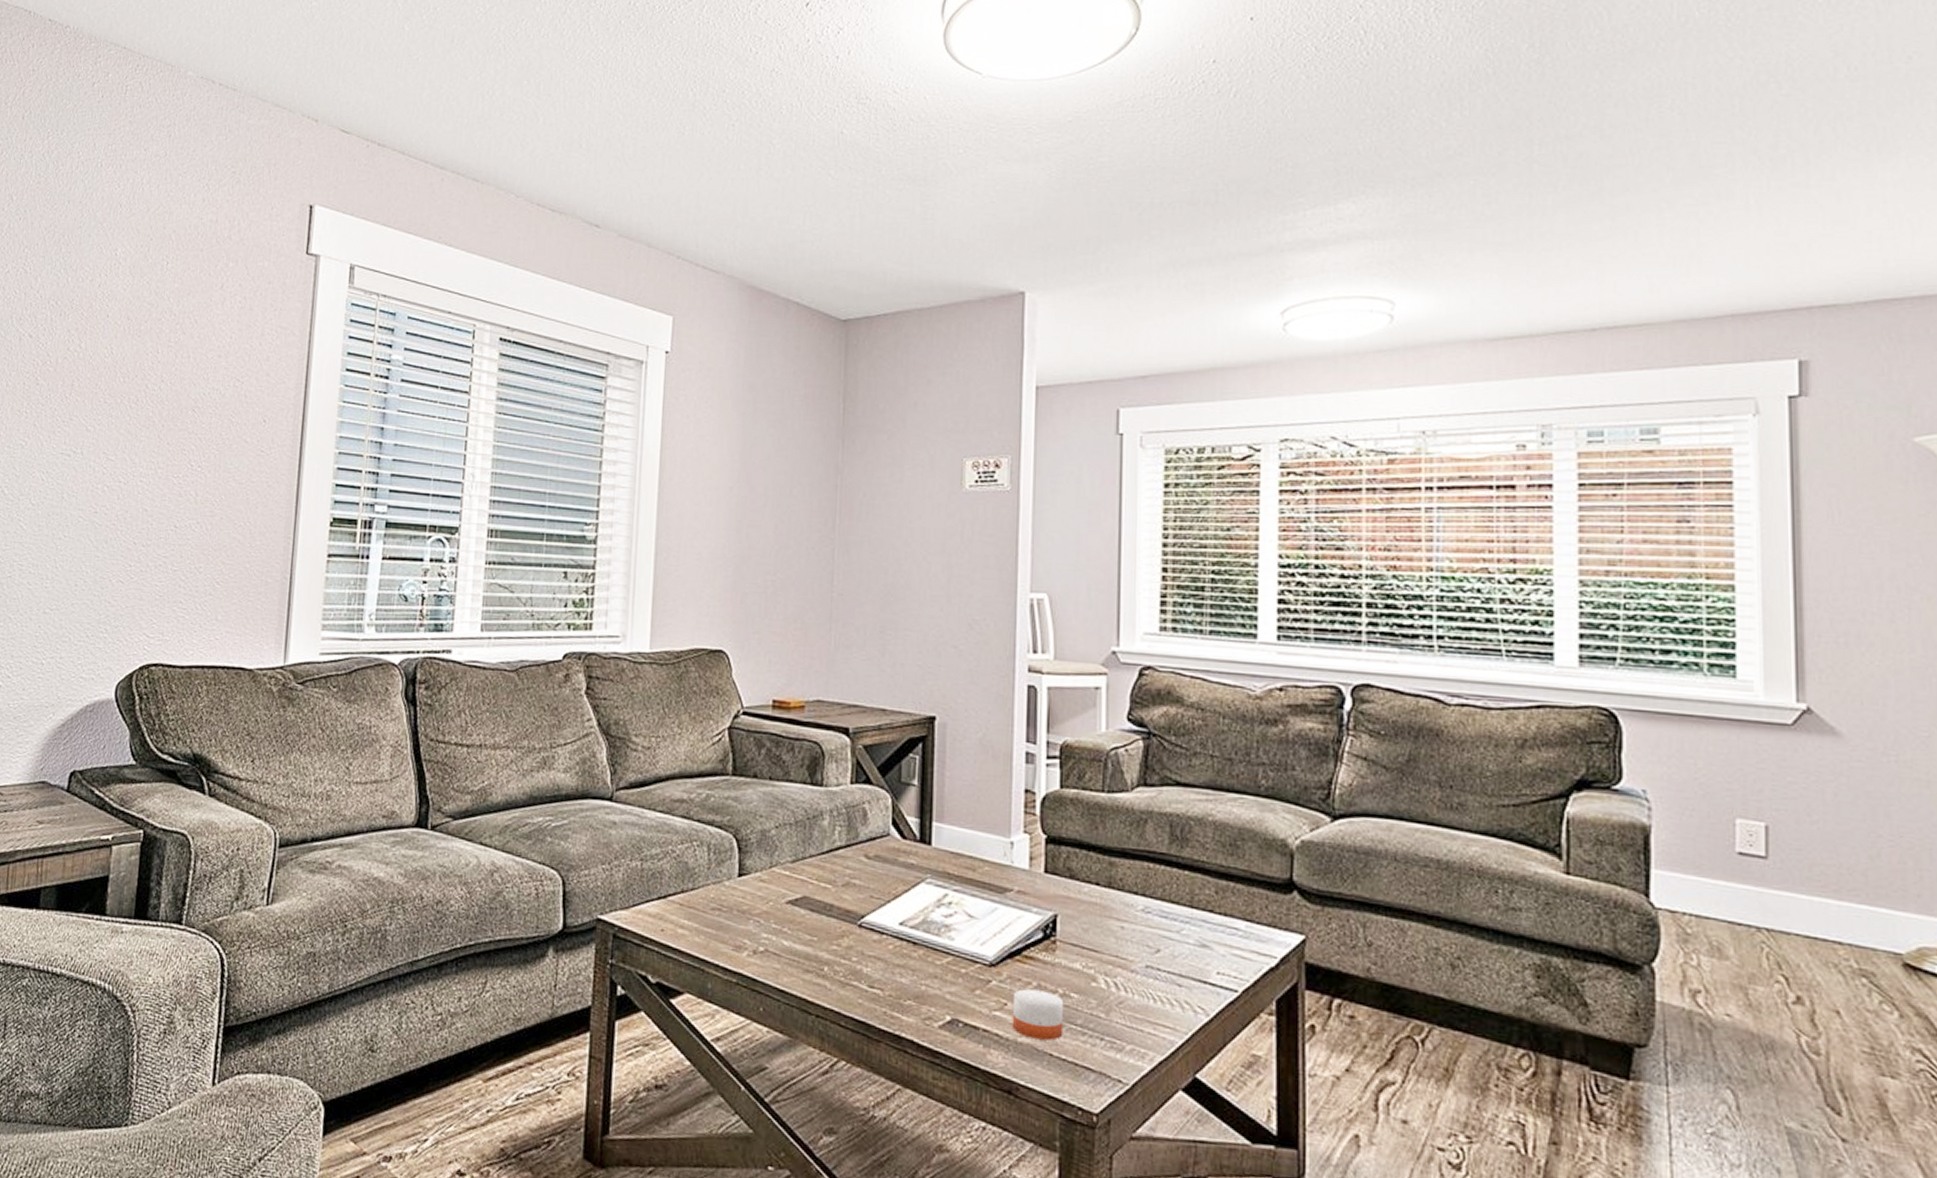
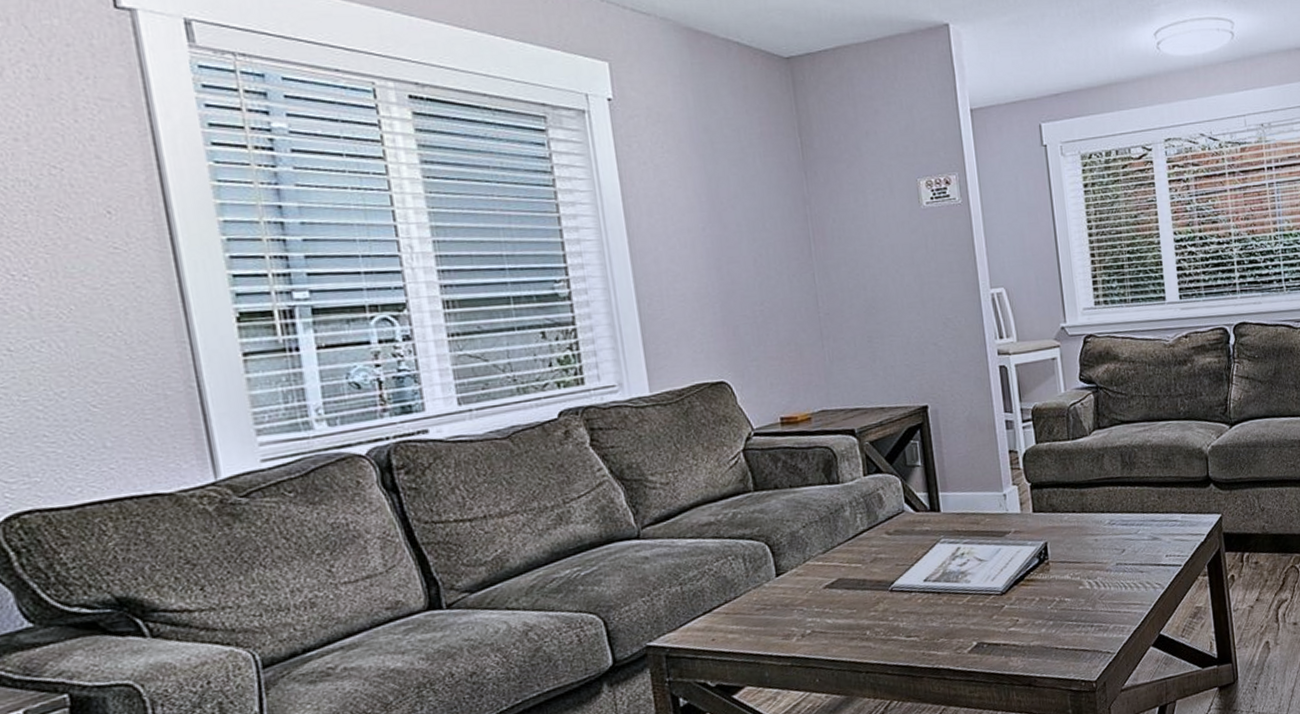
candle: present [1011,987,1064,1041] -> none [1022,600,1064,641]

